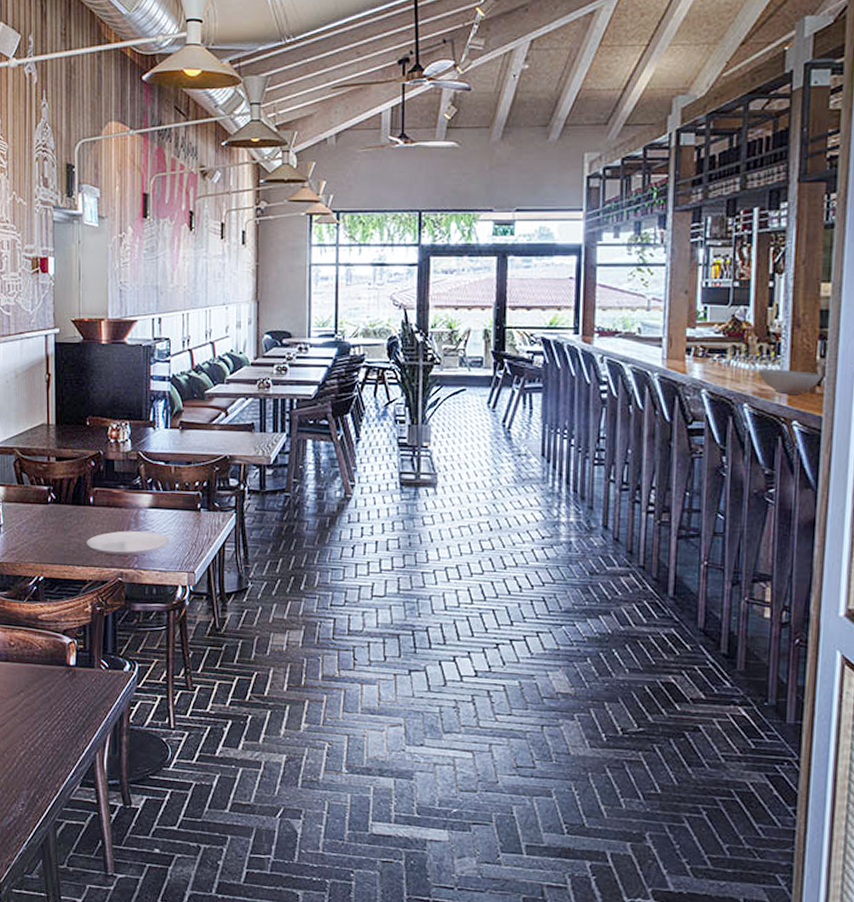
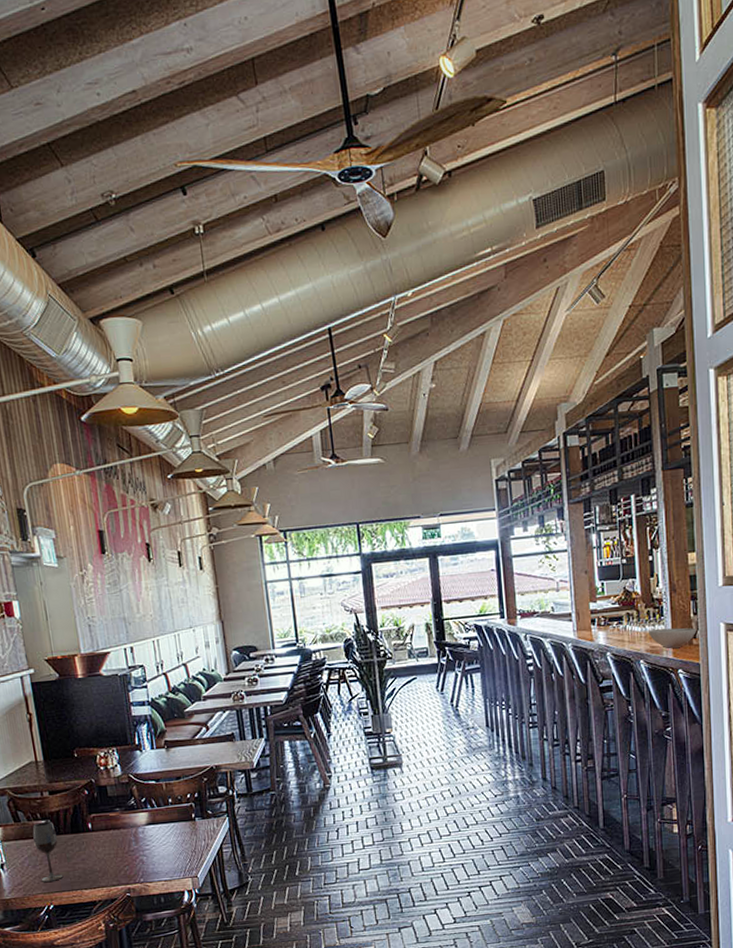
wine glass: none [34,488,58,552] -> present [32,821,64,882]
plate: present [87,531,170,556] -> none [91,846,170,875]

